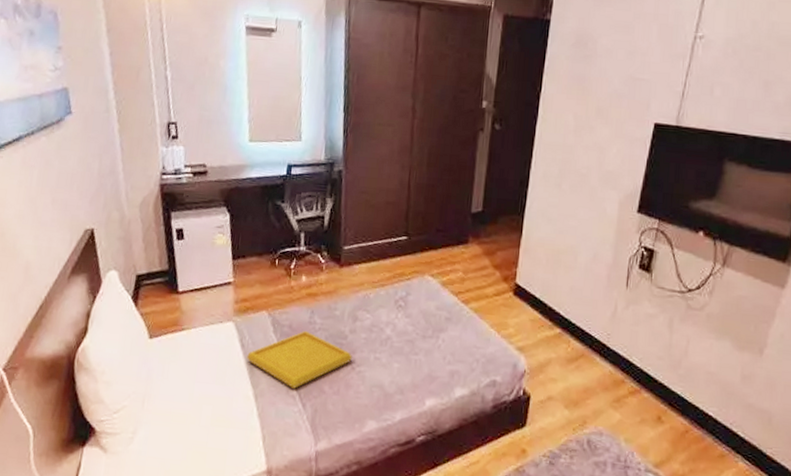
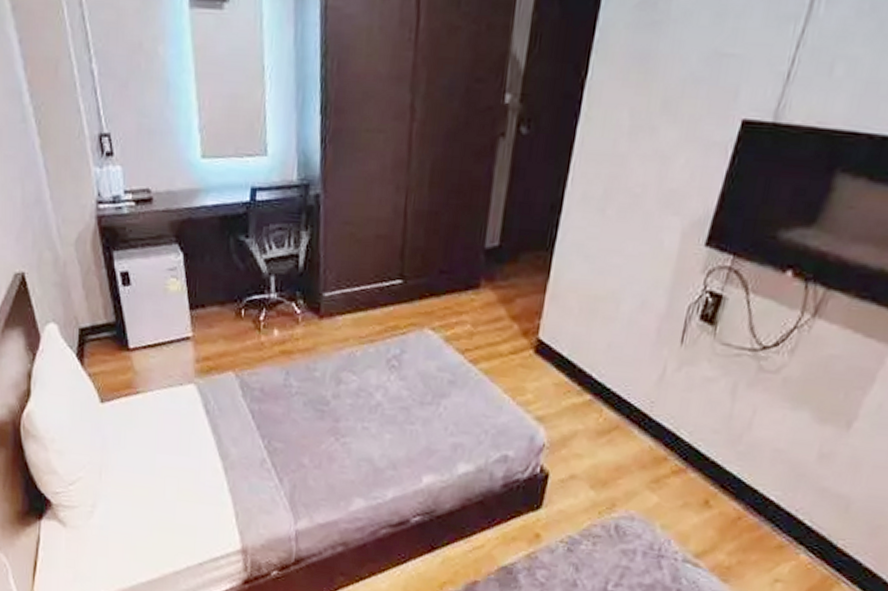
serving tray: present [247,331,352,389] -> none [213,395,336,461]

